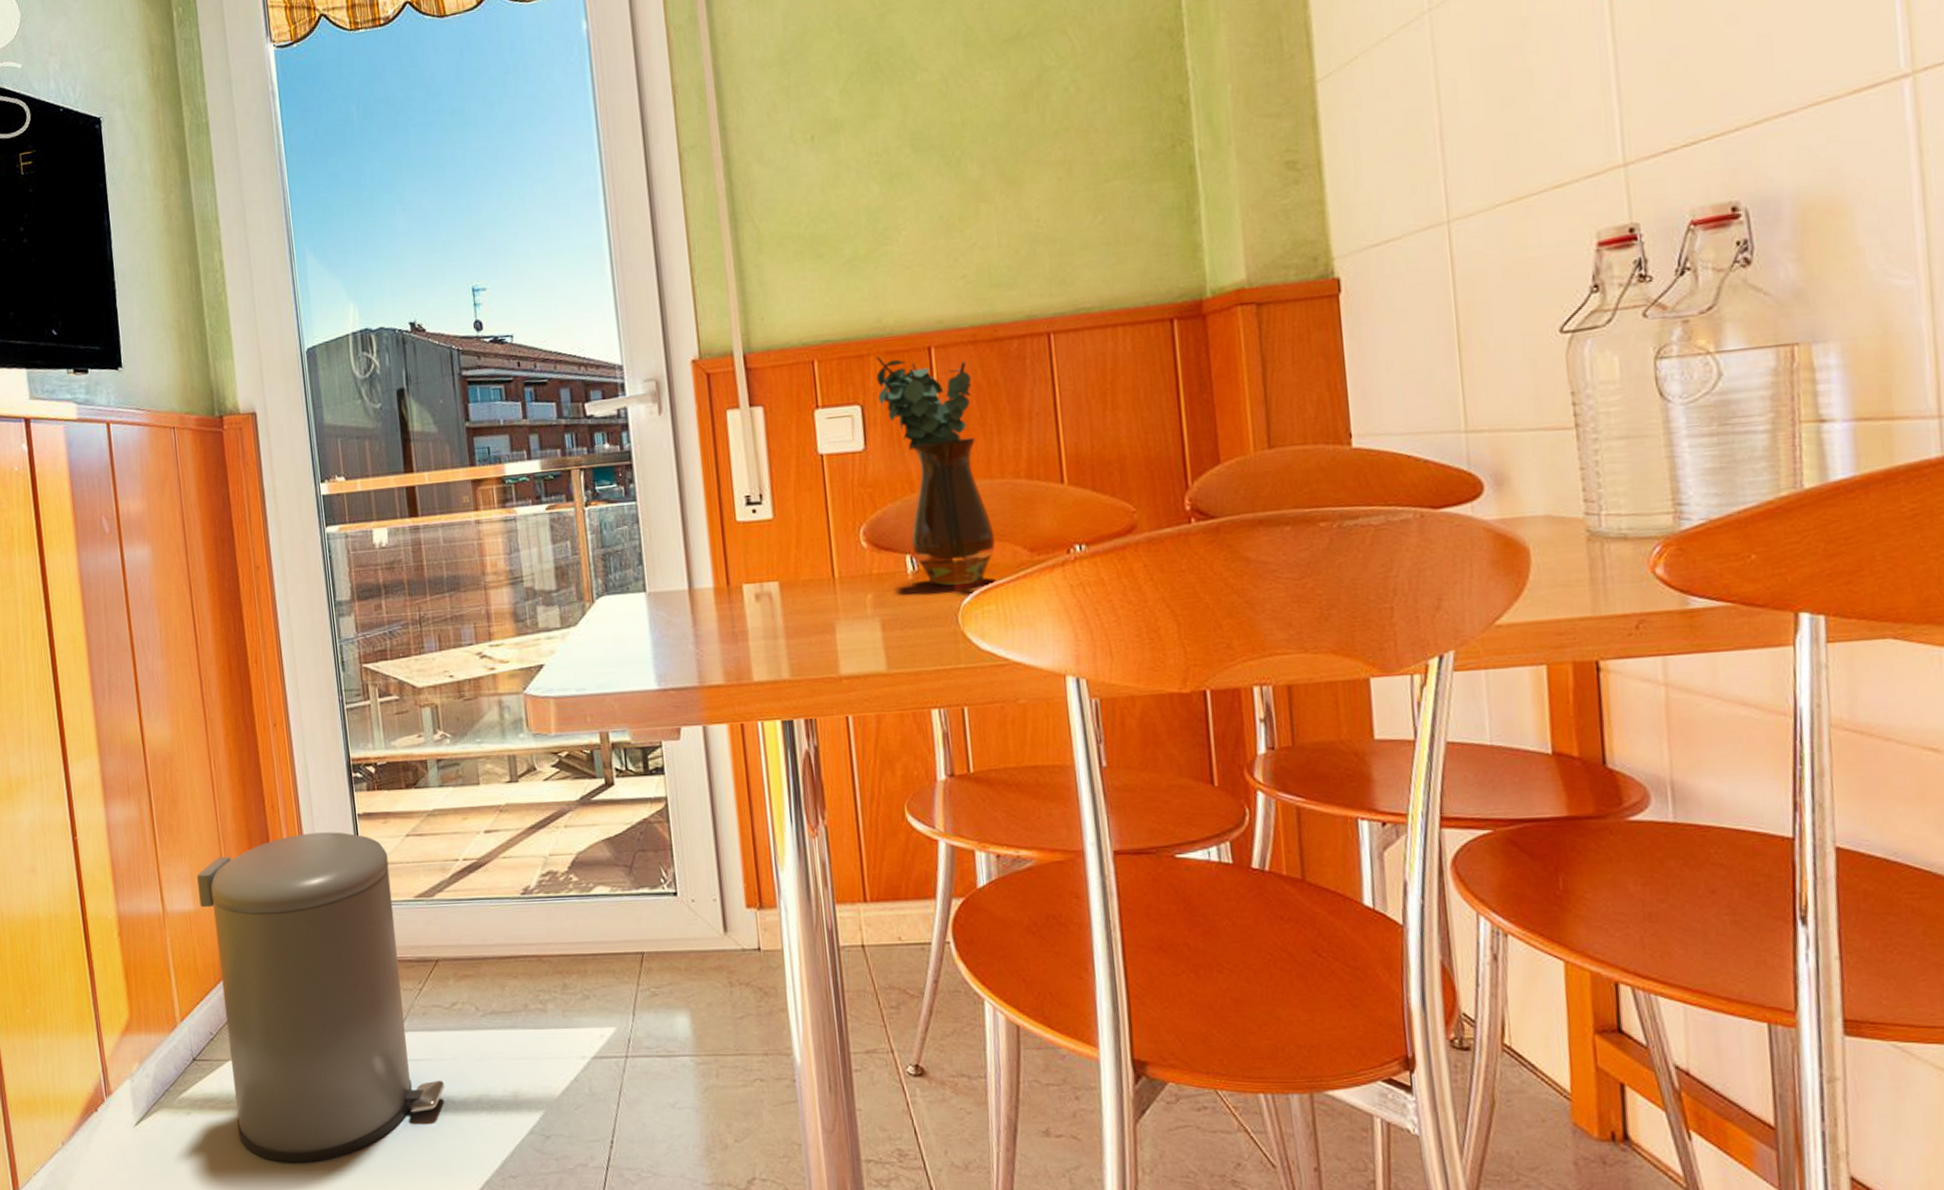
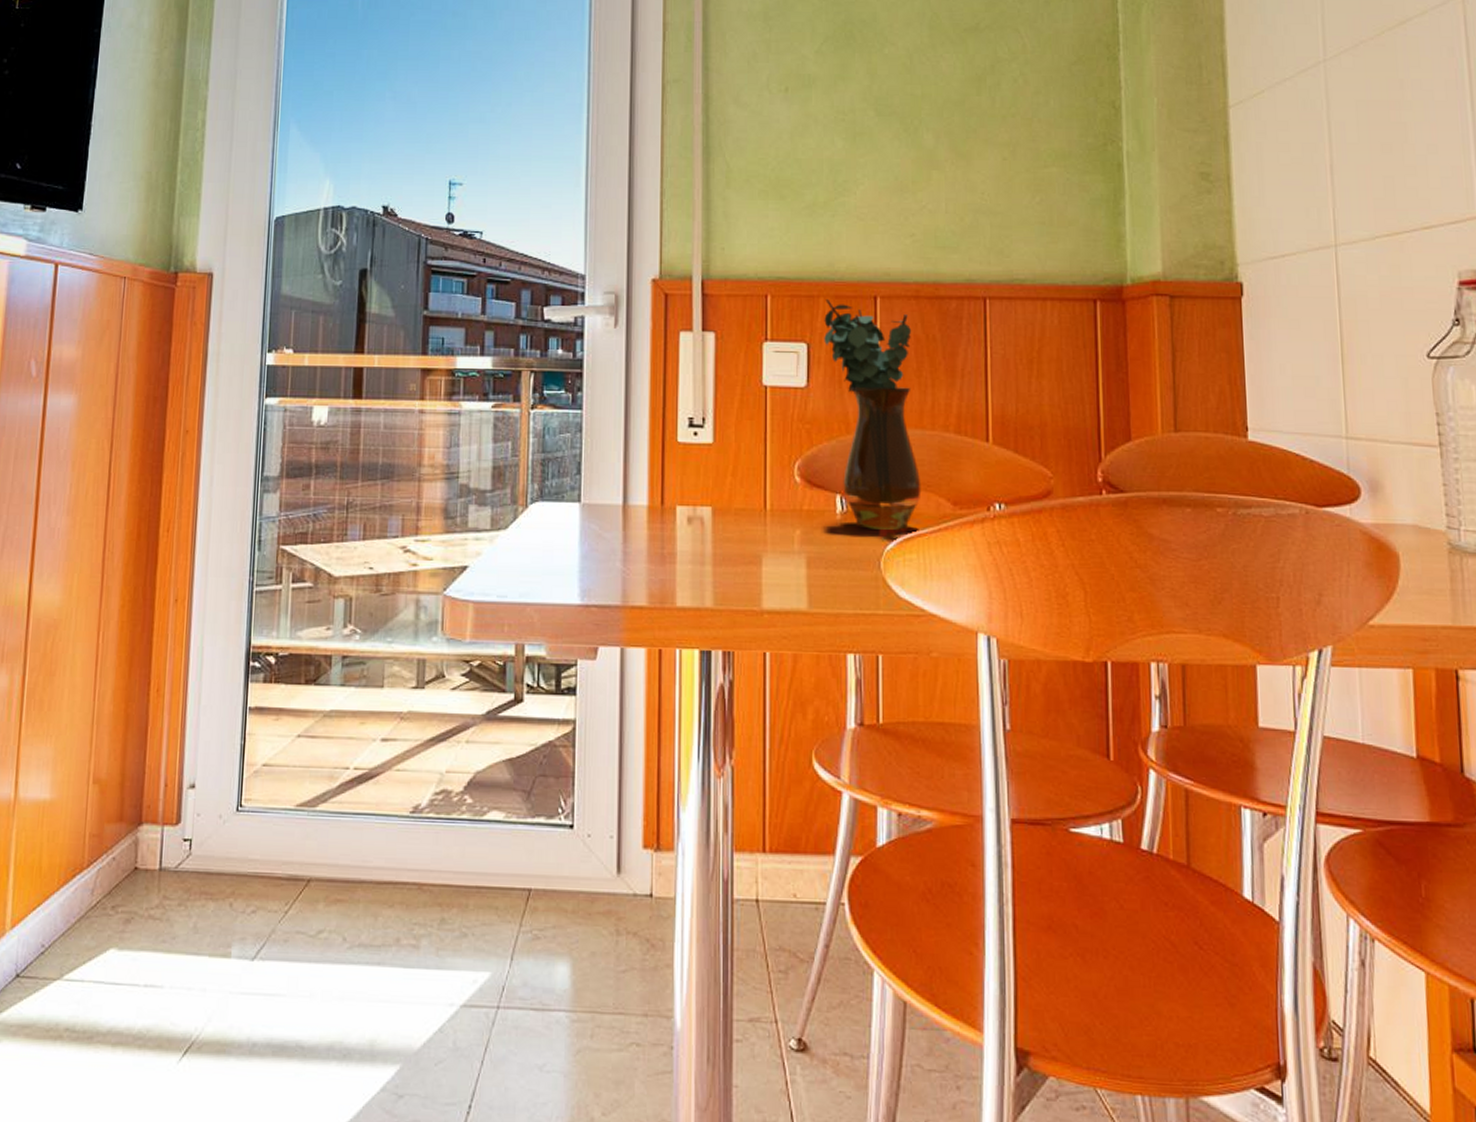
pedal bin: present [197,832,445,1163] -> none [52,723,296,1111]

